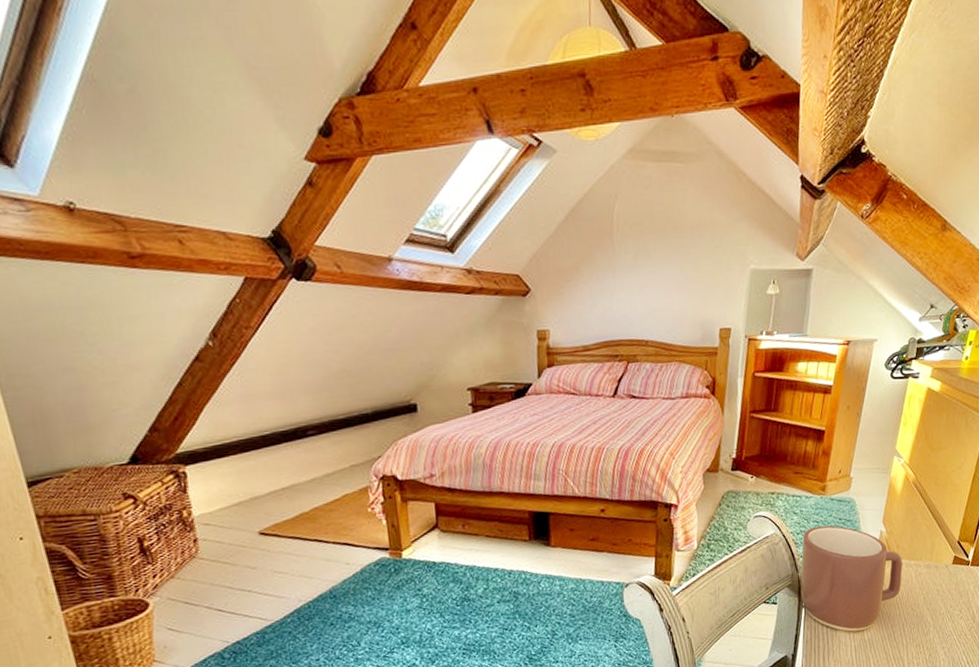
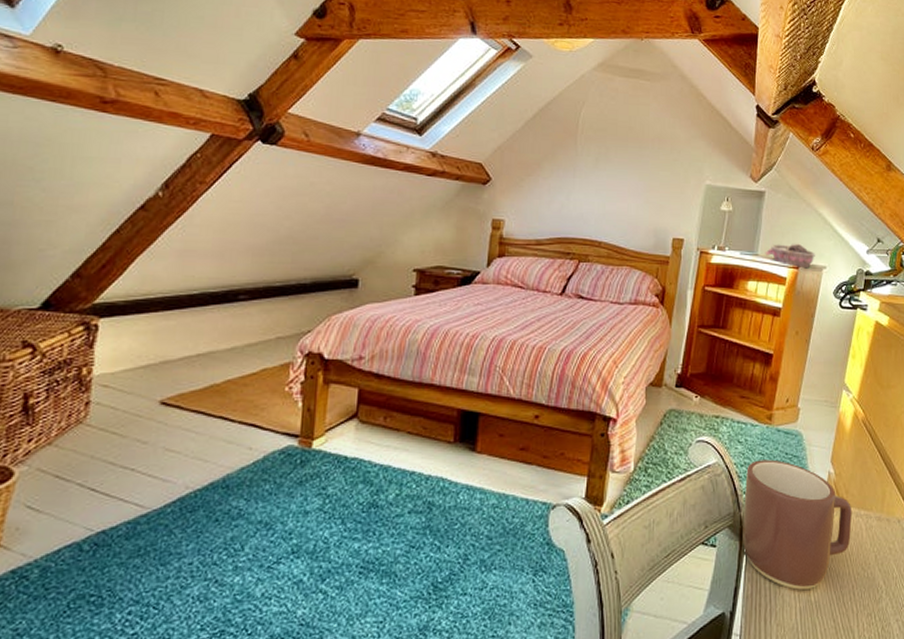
decorative basket: none [814,318,866,344] -> present [765,243,815,269]

